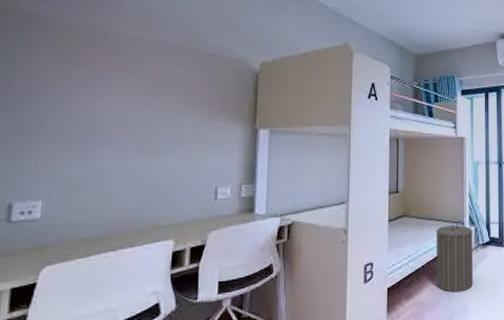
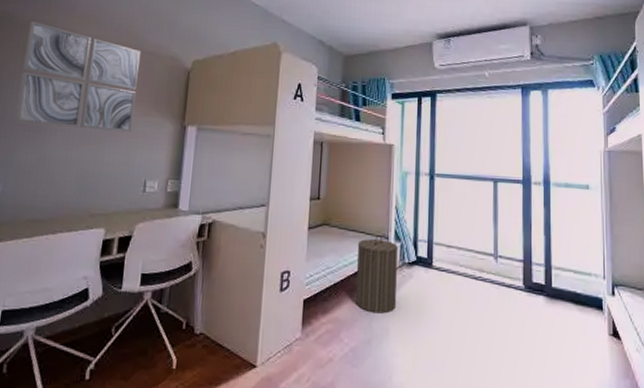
wall art: none [54,22,203,138] -> present [14,21,142,132]

